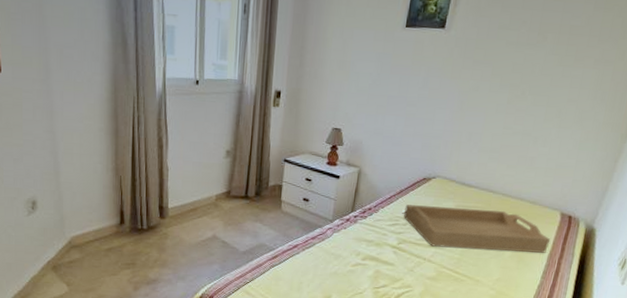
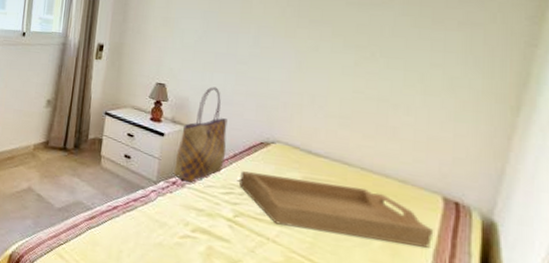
tote bag: none [348,129,396,218] -> present [174,87,228,183]

